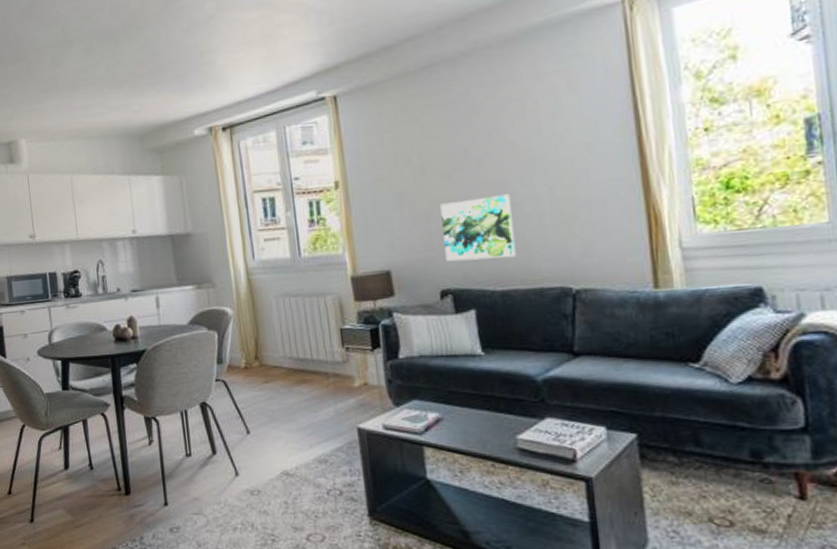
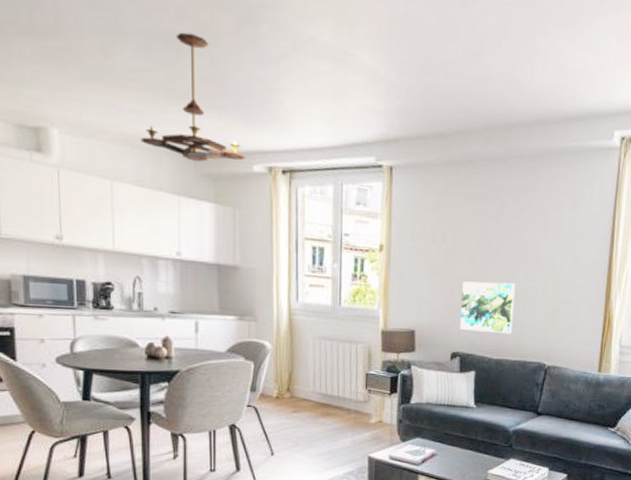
chandelier: none [91,23,185,140] -> present [140,32,245,162]

